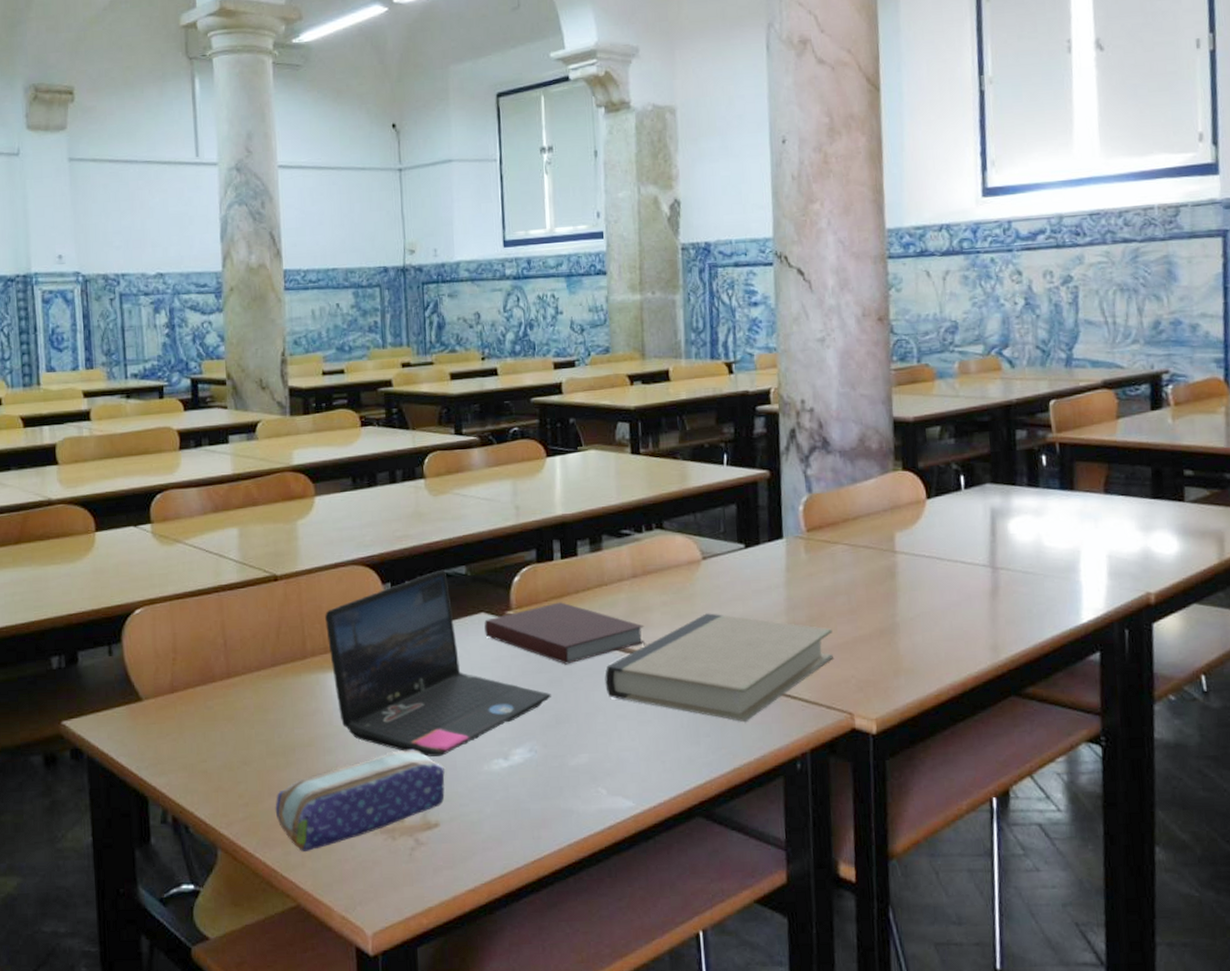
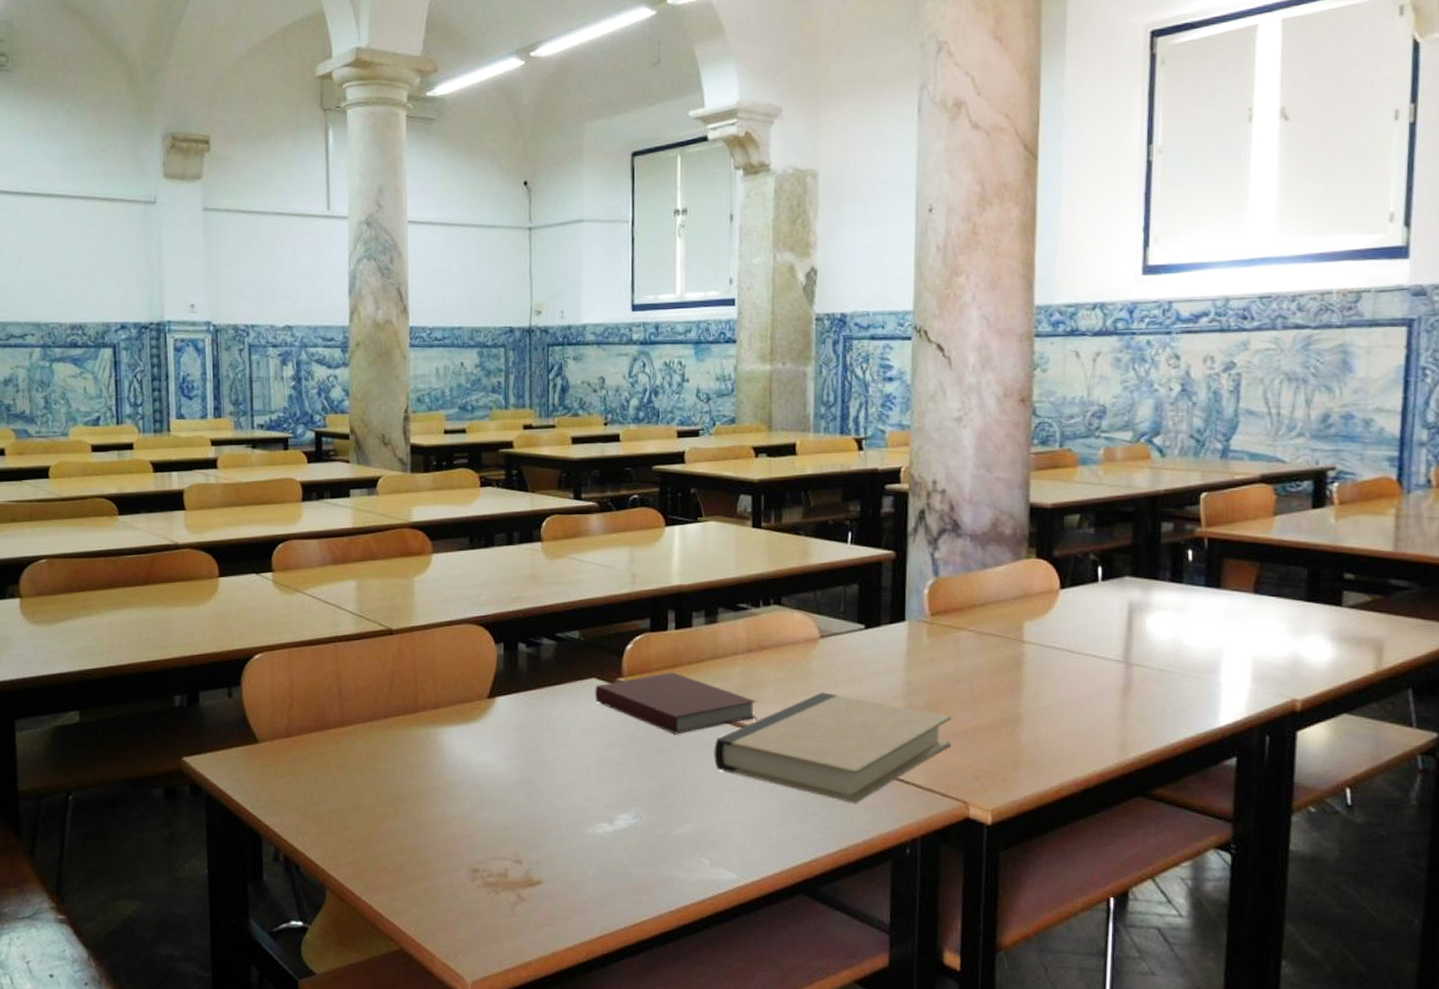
pencil case: present [275,750,445,851] -> none [382,808,549,898]
laptop: present [325,569,551,757] -> none [438,633,659,816]

